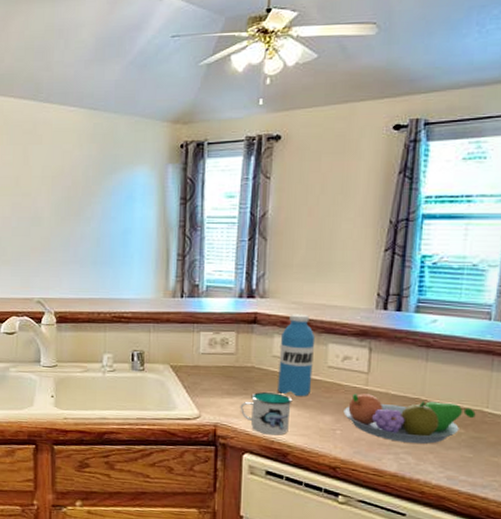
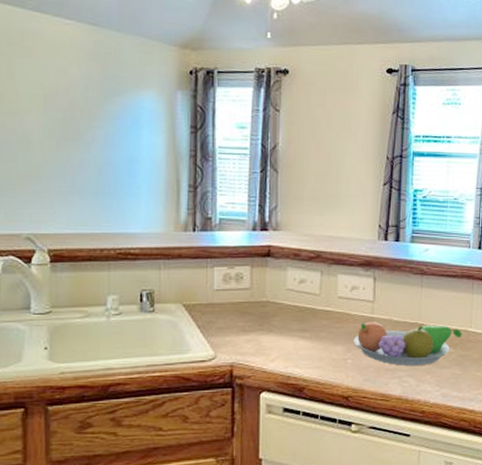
mug: present [240,391,293,435] -> none [256,326,307,370]
water bottle: present [278,314,316,396] -> none [292,246,326,328]

